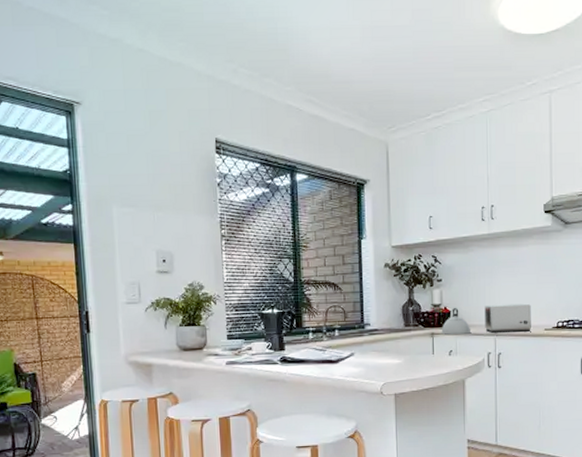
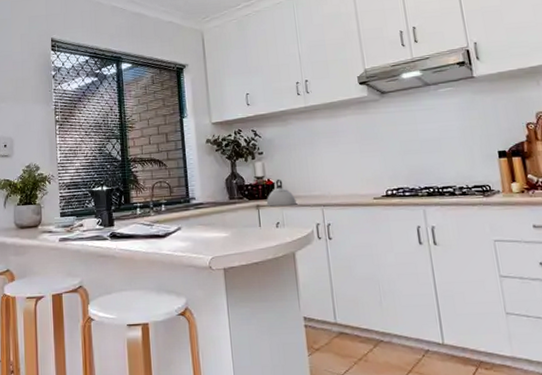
toaster: present [485,303,531,334] -> none [308,172,360,205]

